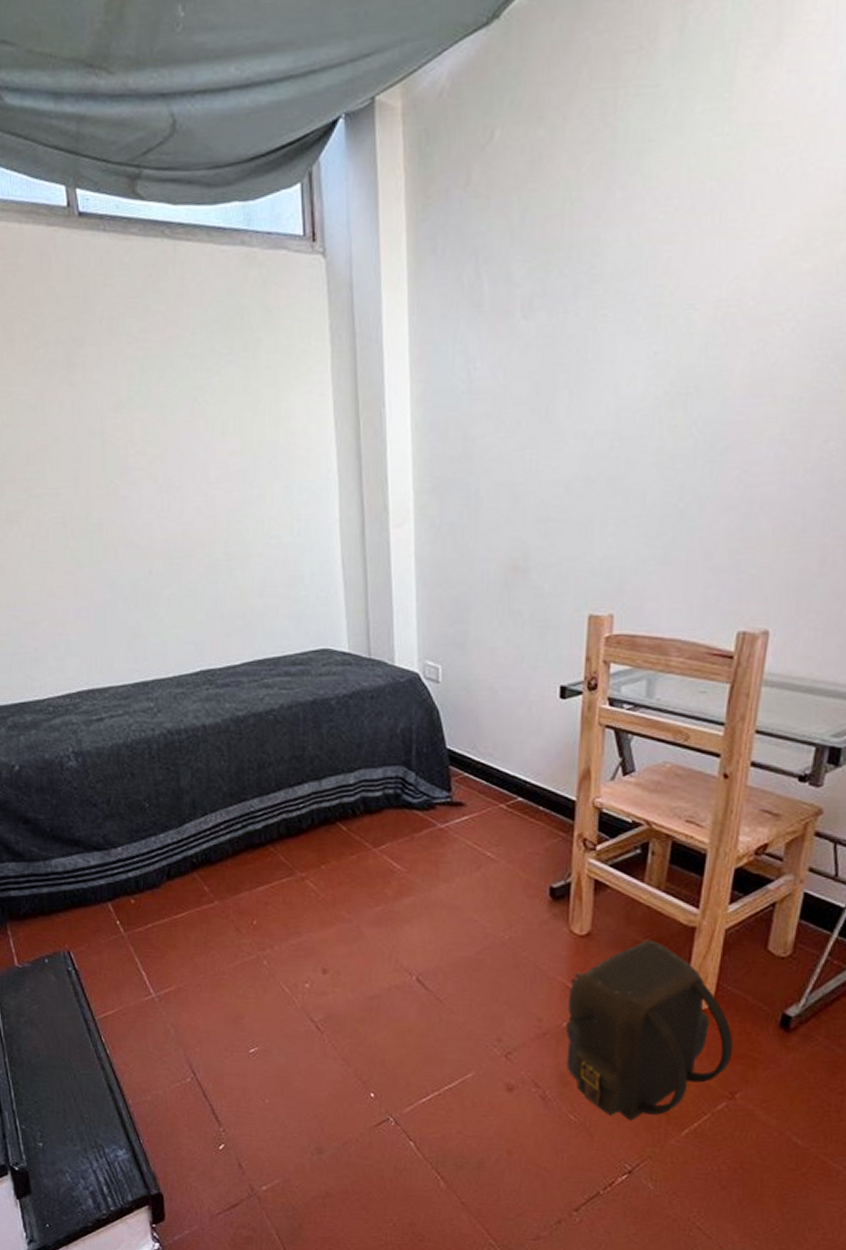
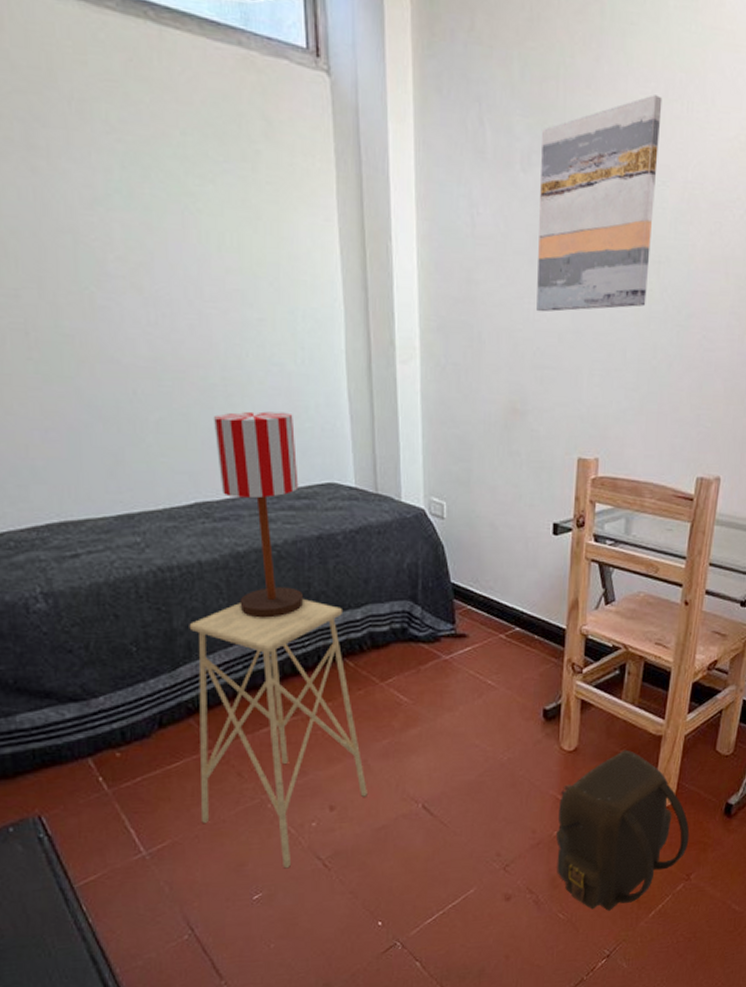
side table: none [194,763,360,1027] -> present [189,599,367,869]
table lamp: none [216,582,299,780] -> present [213,411,304,618]
wall art: none [540,211,688,462] -> present [536,95,663,312]

